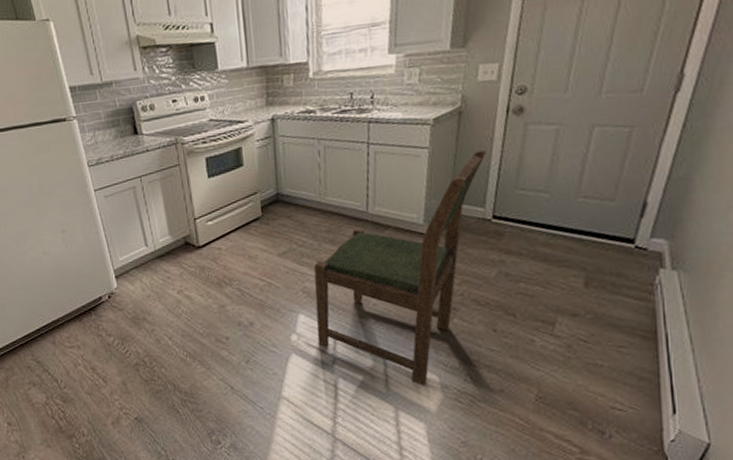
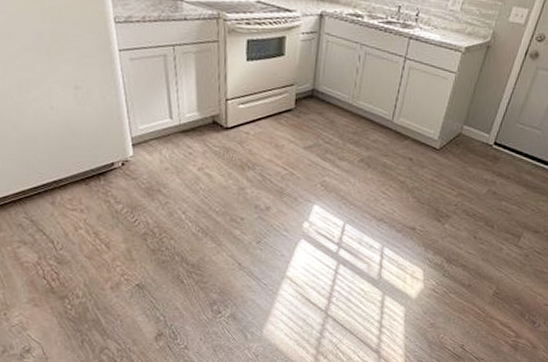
dining chair: present [314,149,486,386] -> none [327,83,501,277]

